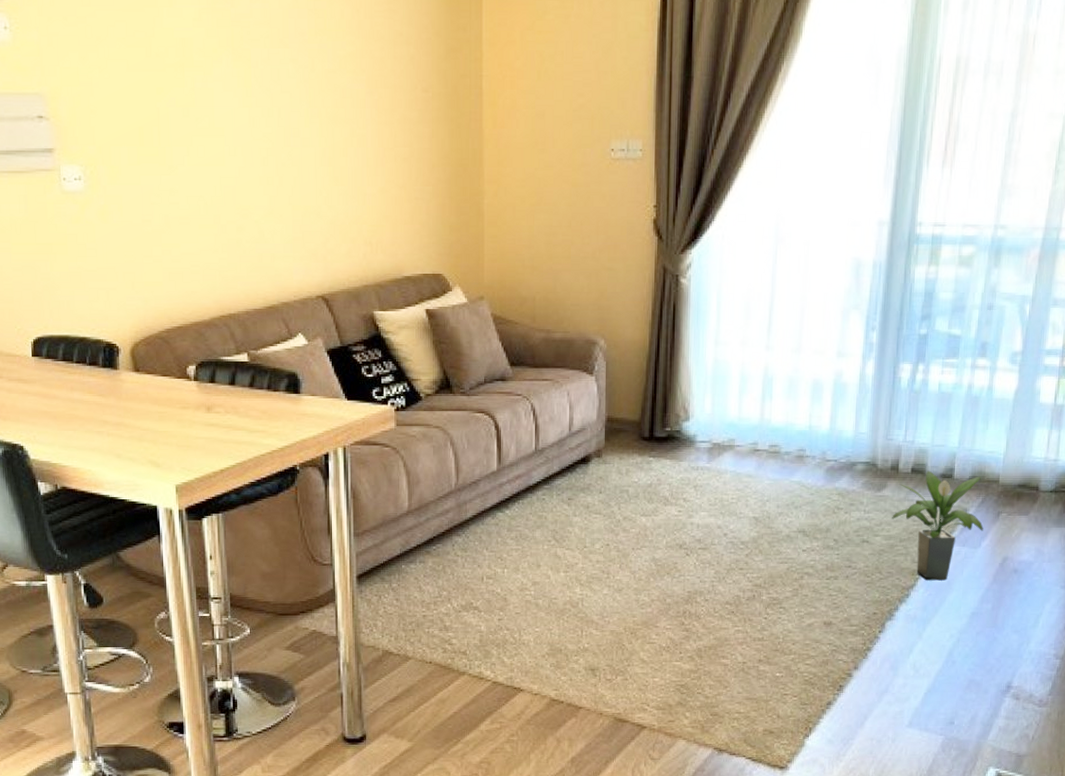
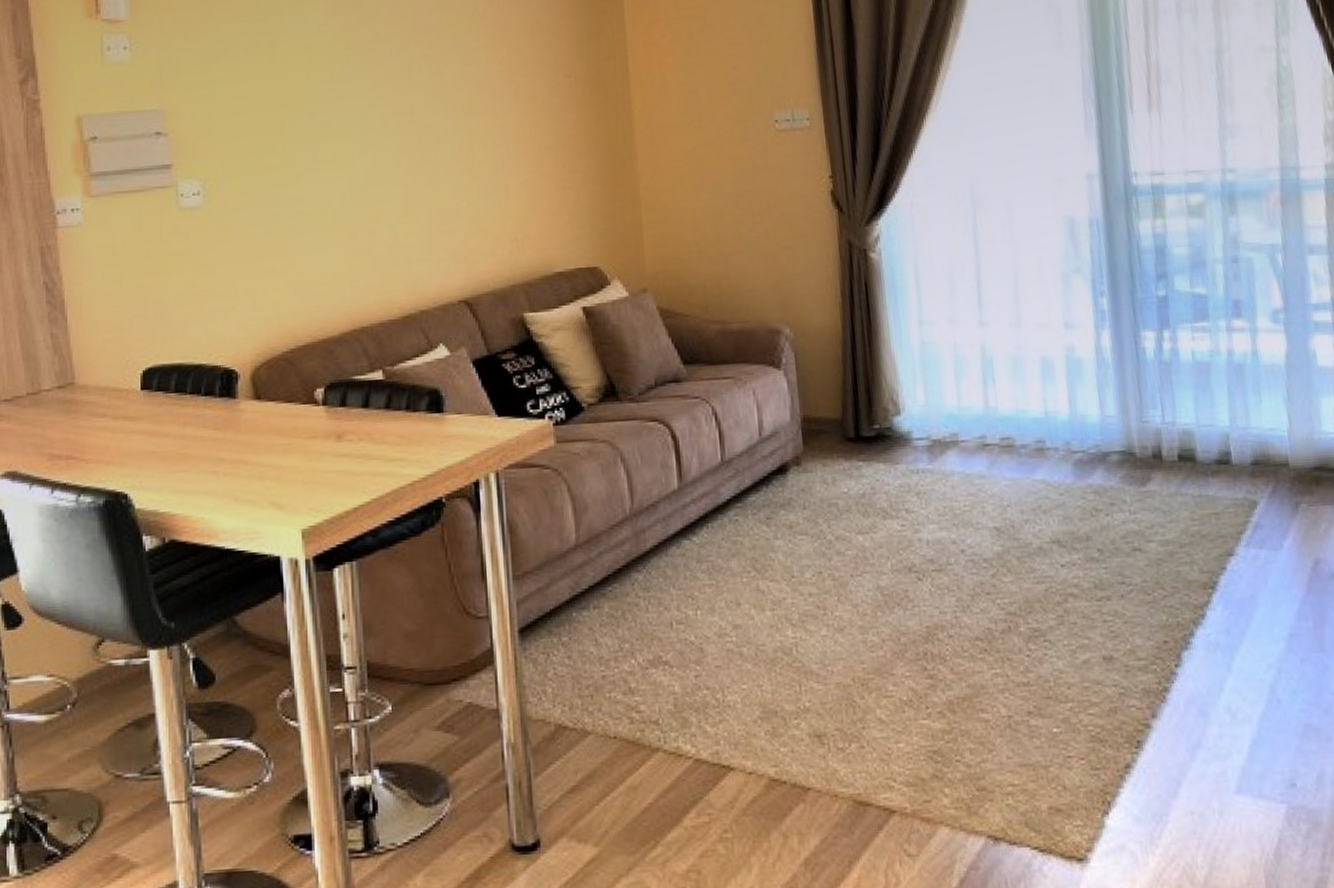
potted plant: present [892,470,983,581] -> none [1164,456,1282,596]

